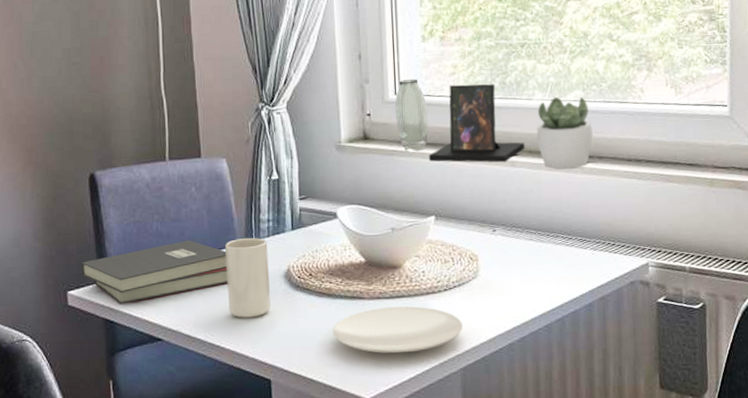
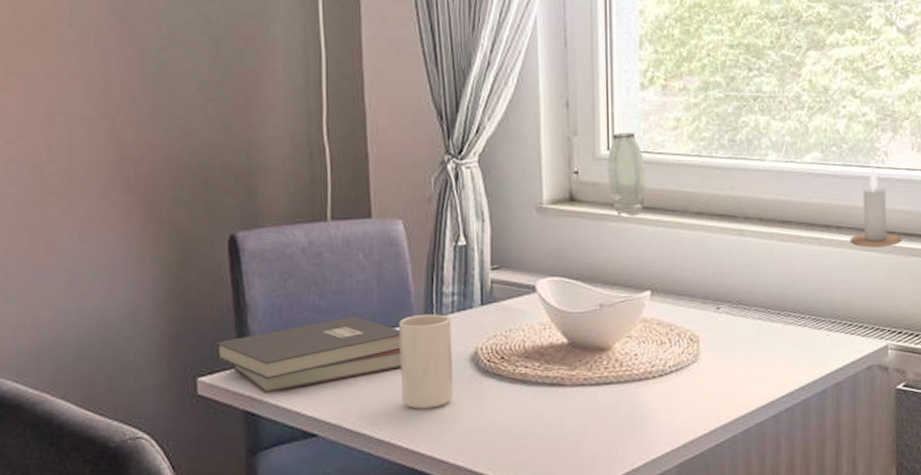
plate: present [332,306,463,354] -> none [527,394,679,449]
photo frame: present [428,84,525,163] -> none [645,140,756,231]
succulent plant: present [536,96,593,170] -> none [768,157,831,240]
candle: none [611,103,659,175] -> present [850,167,903,248]

